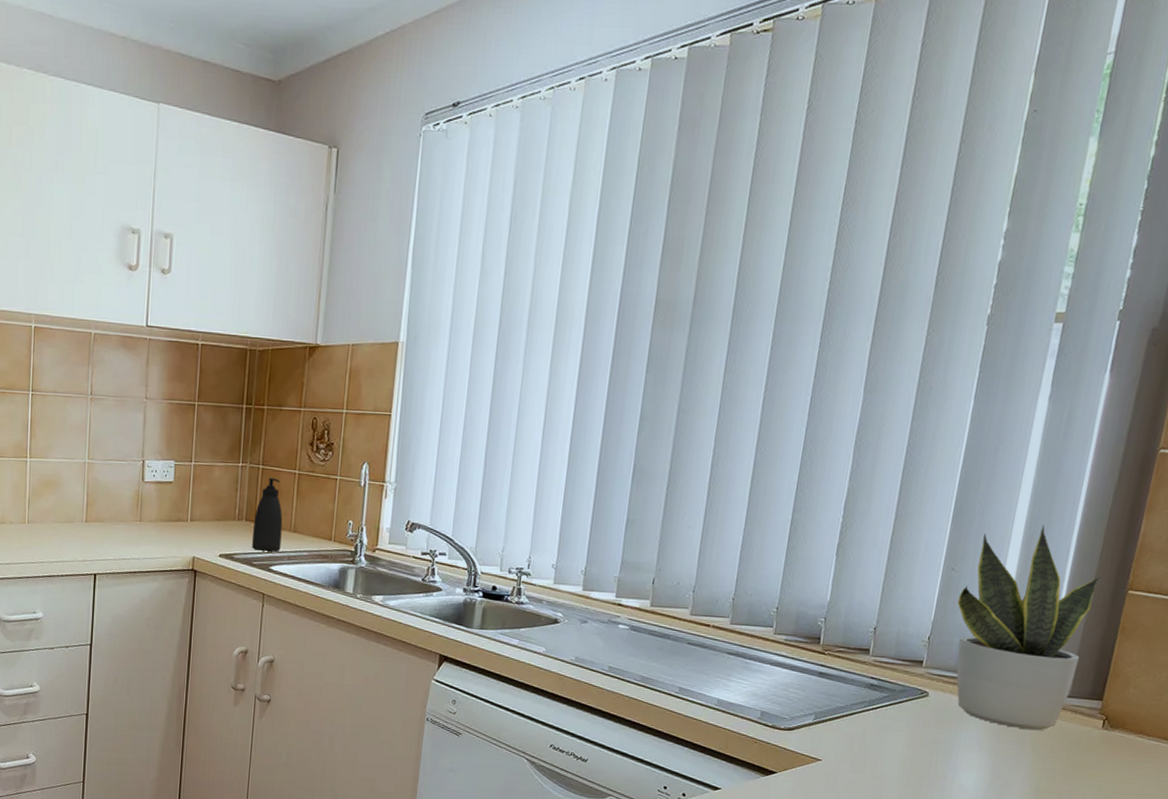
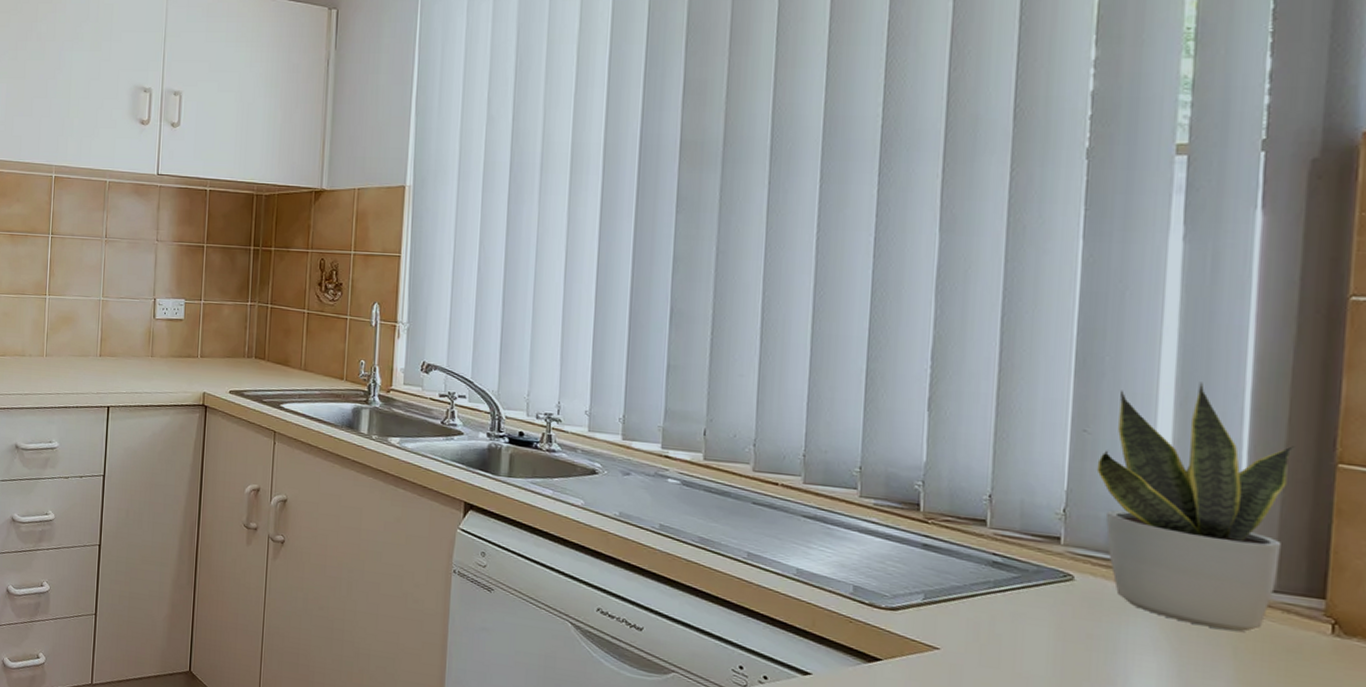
soap dispenser: present [252,478,283,552] -> none [262,317,293,390]

